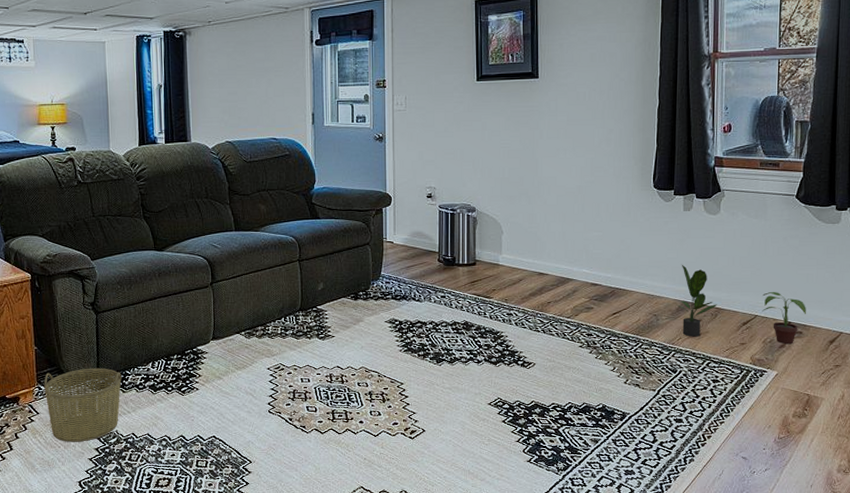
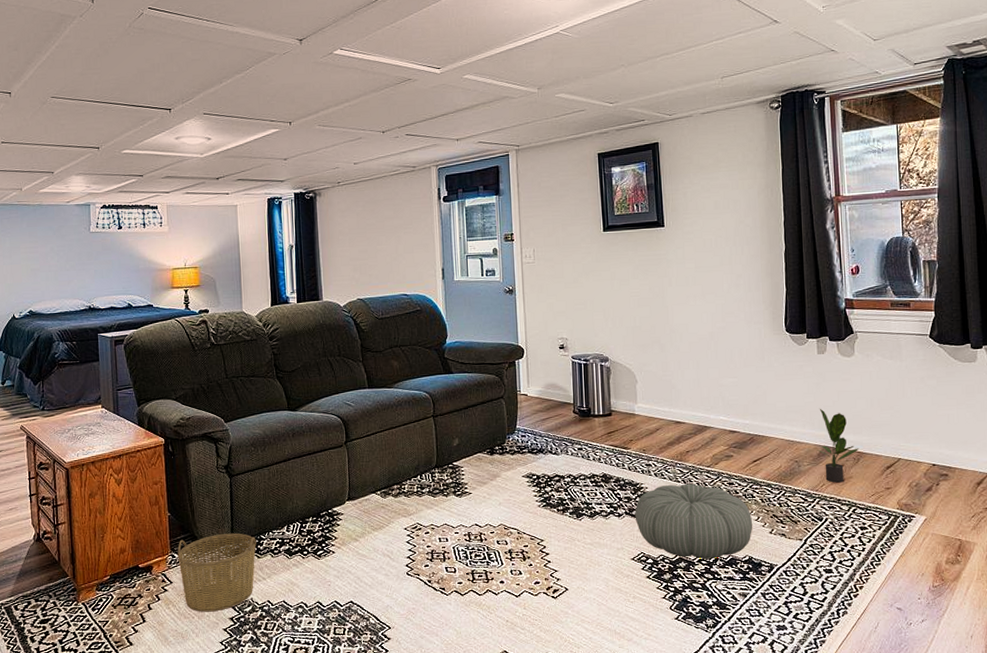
pouf: none [494,333,609,406] -> present [634,483,753,559]
potted plant: present [762,292,806,345] -> none [904,434,950,488]

